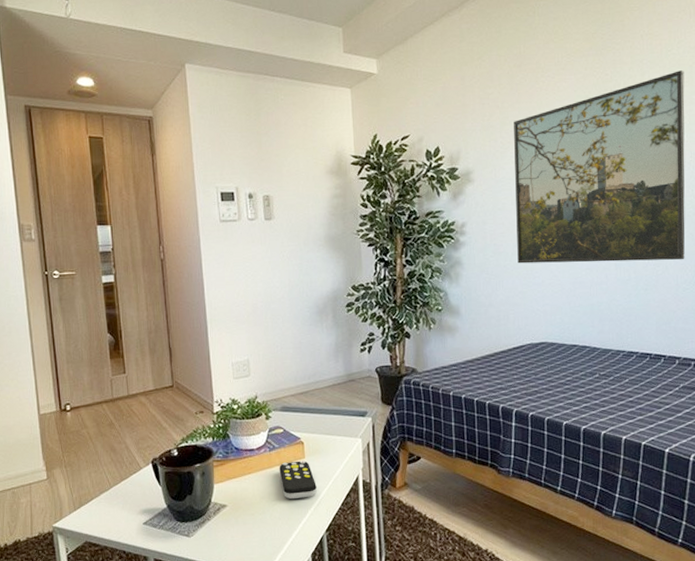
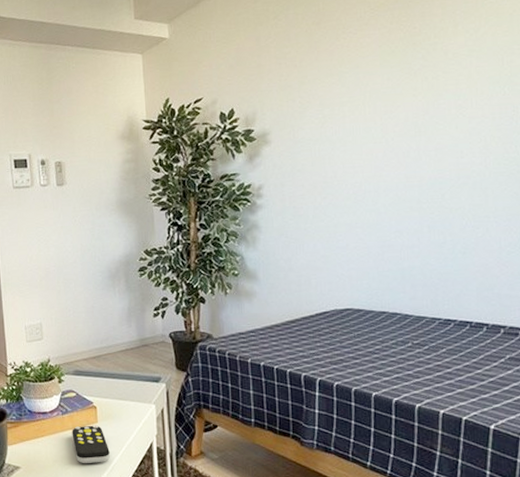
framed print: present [514,70,685,264] -> none [313,19,509,227]

